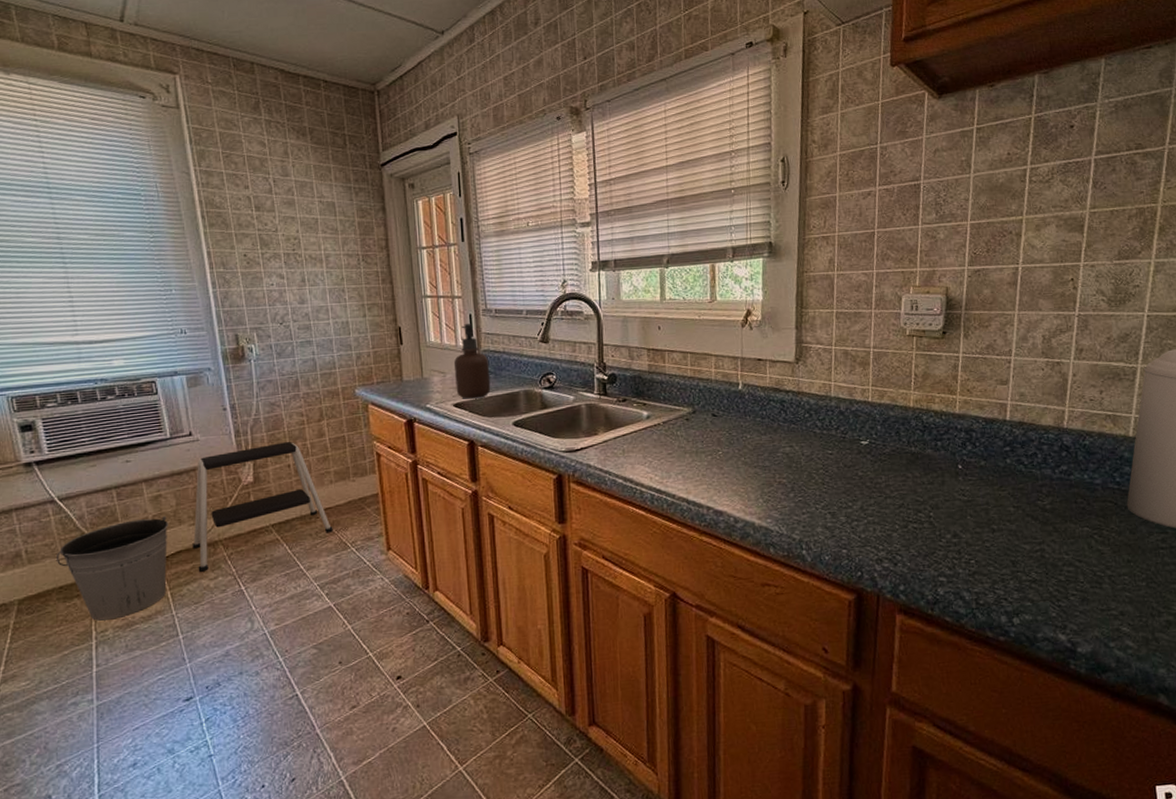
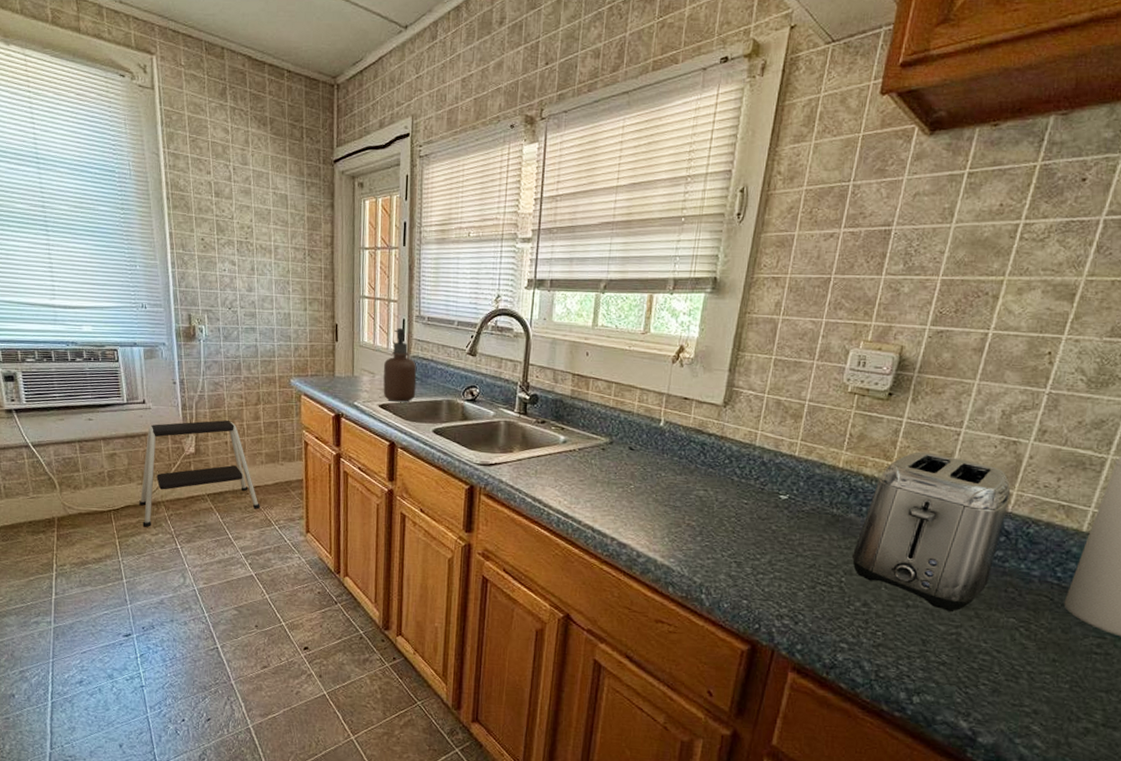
bucket: present [56,516,168,621] -> none [27,472,120,557]
toaster: none [936,382,1064,531] -> present [852,451,1011,612]

